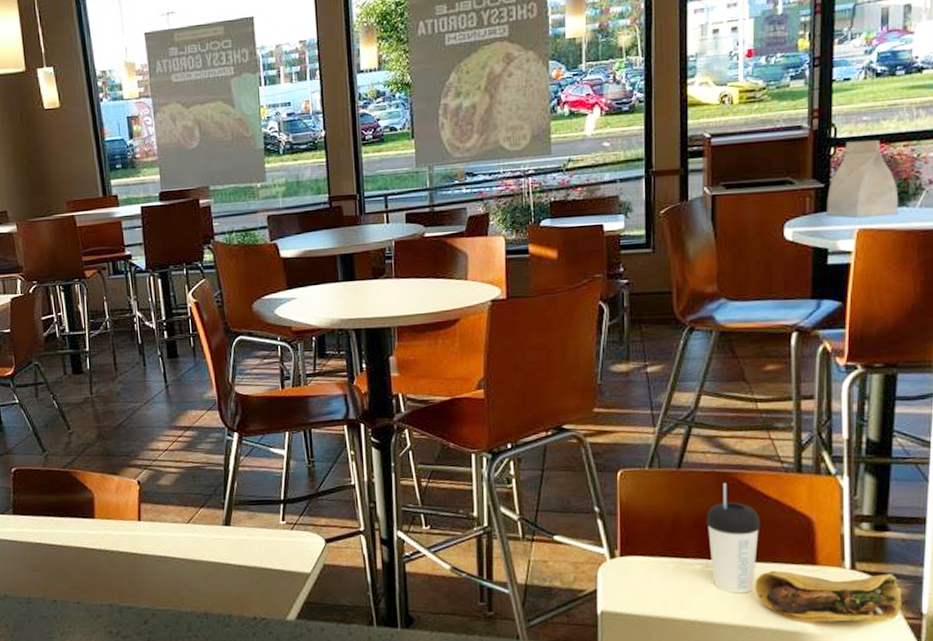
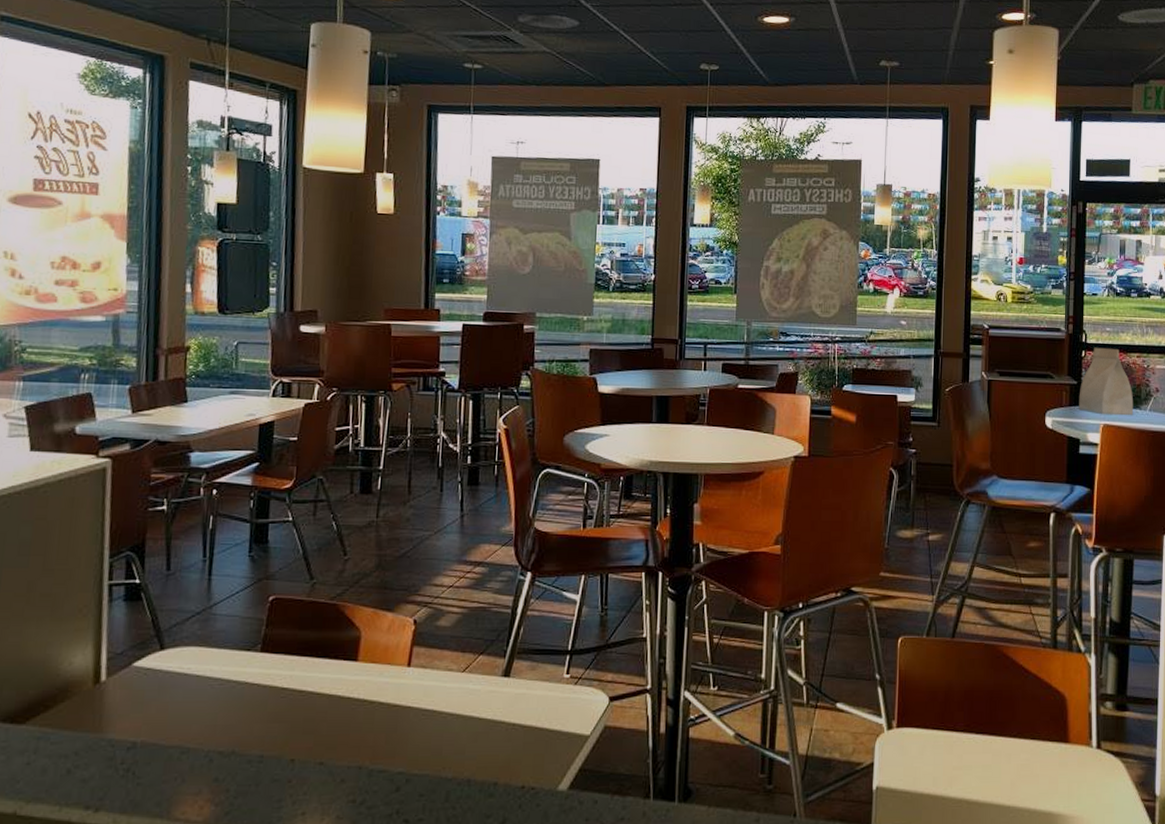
beverage cup: present [706,483,761,594] -> none [975,656,1022,771]
taco: present [755,570,903,622] -> none [1016,747,1140,803]

